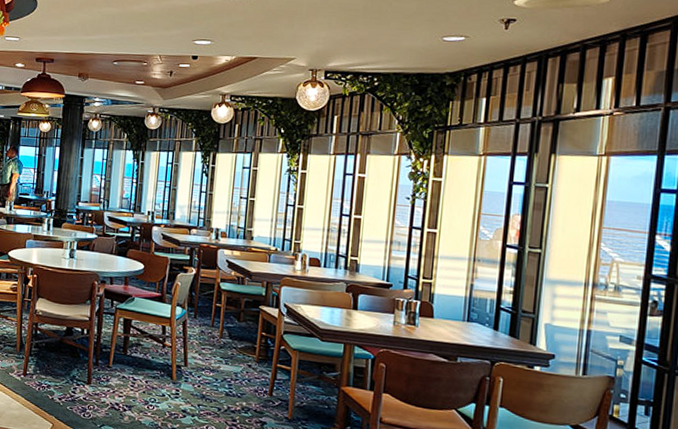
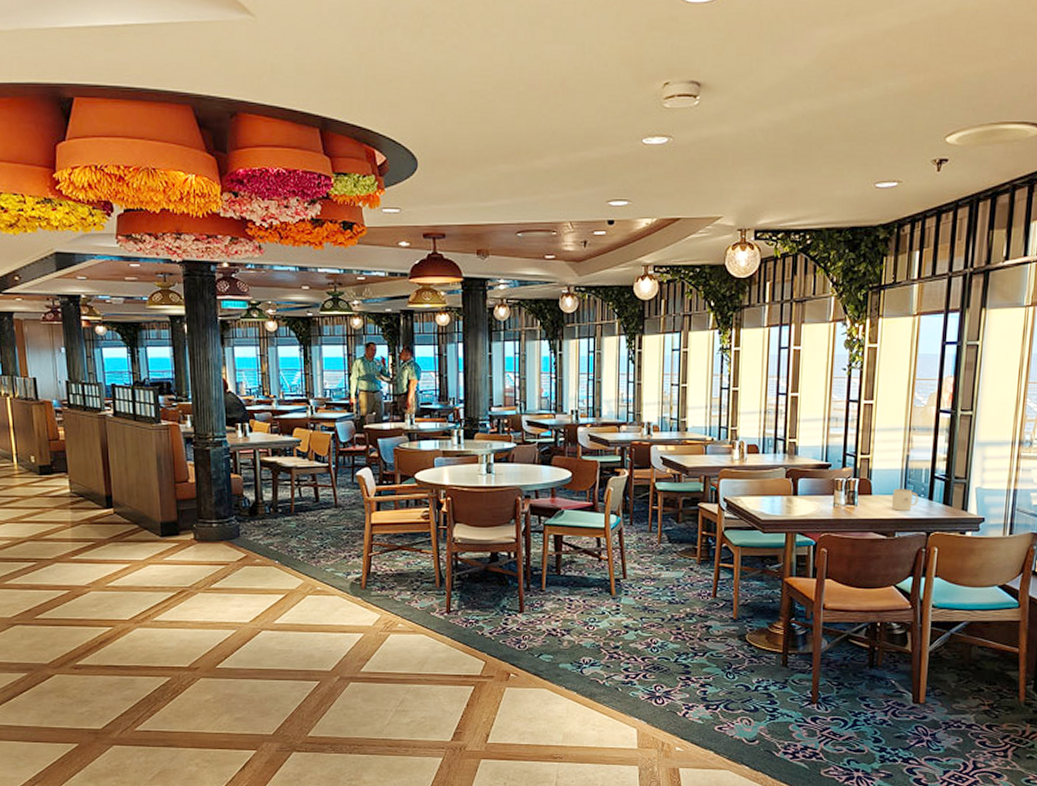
mug: none [453,314,483,338] -> present [891,488,918,511]

